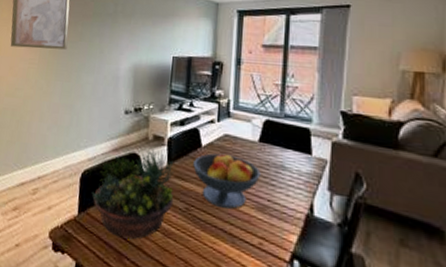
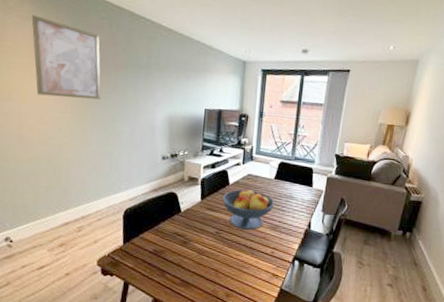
succulent planter: present [92,149,175,240] -> none [135,188,207,259]

